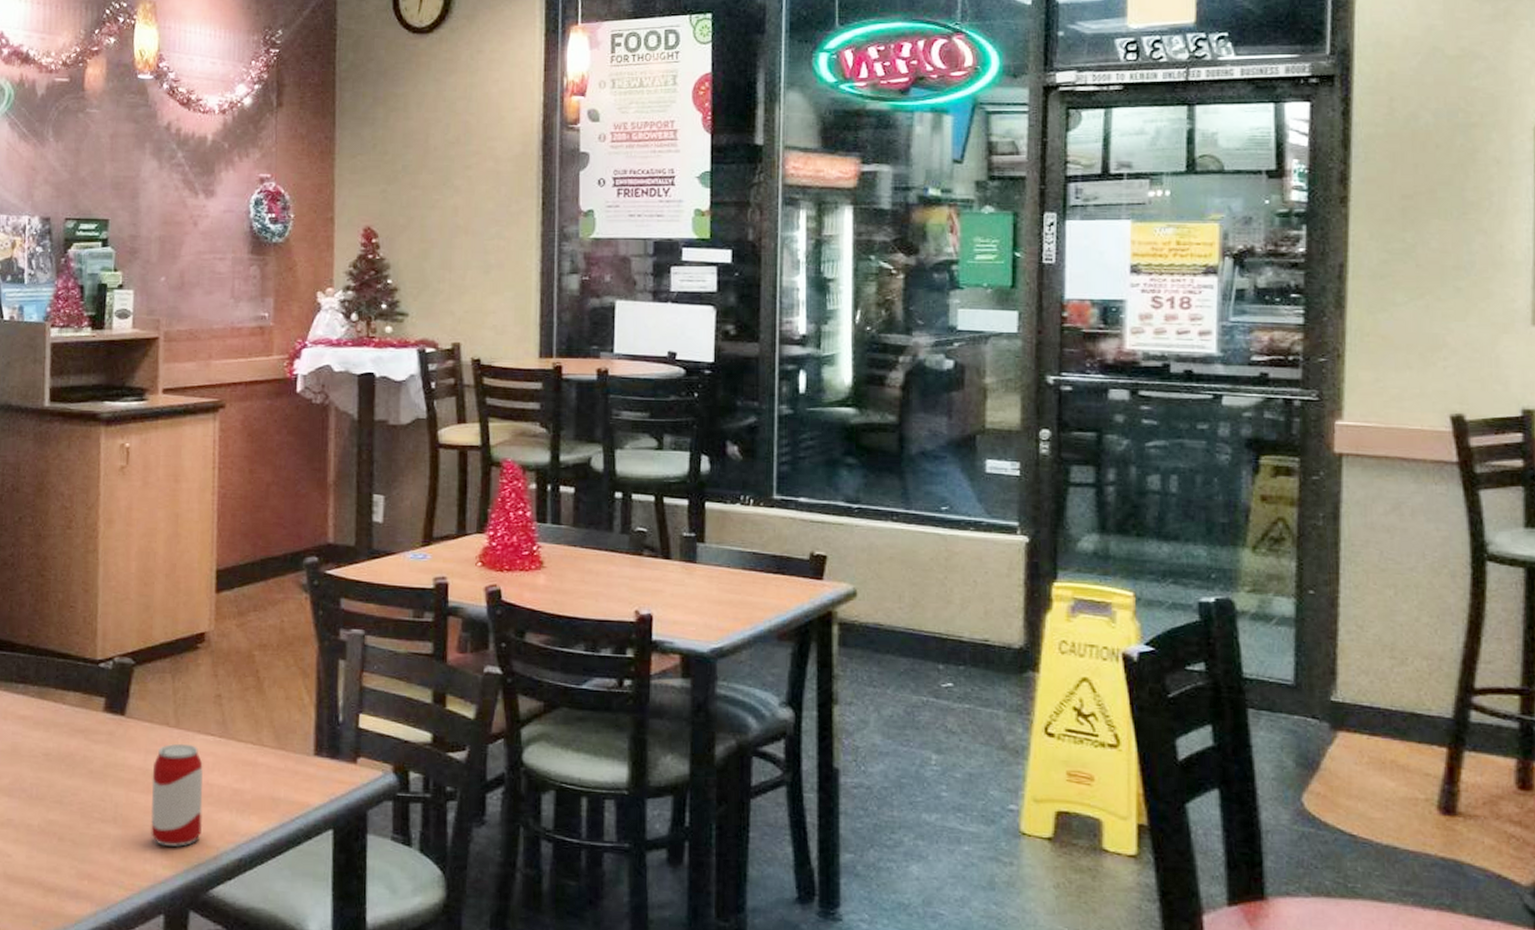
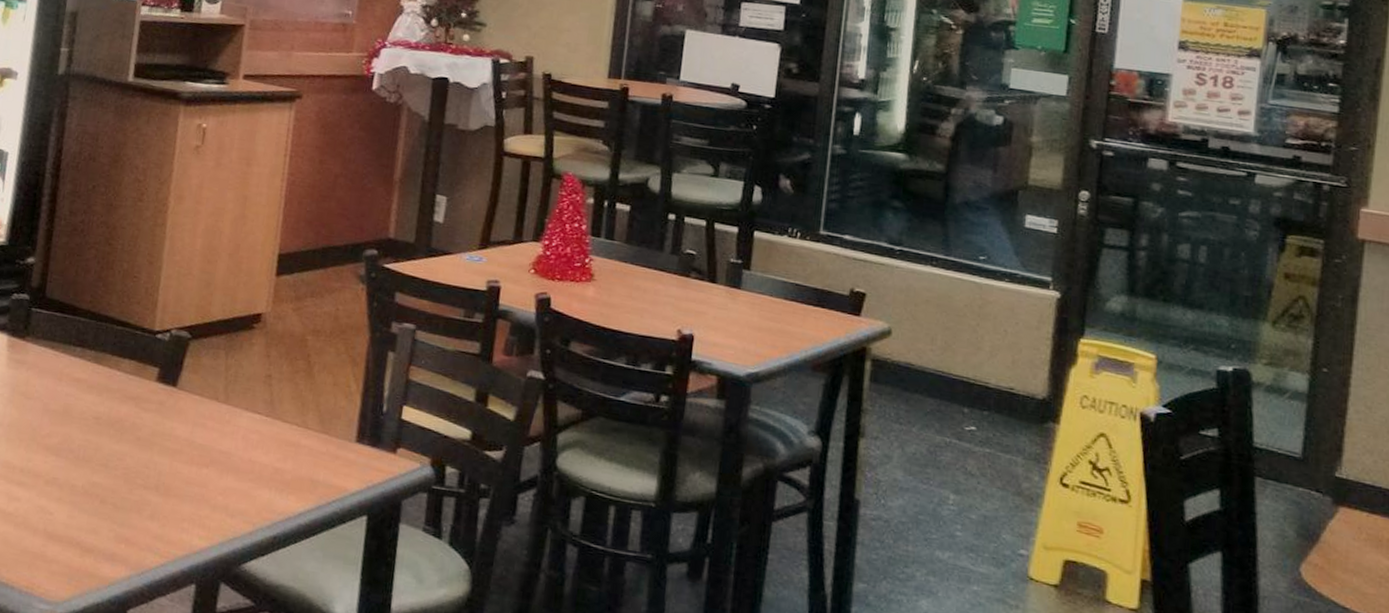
beverage can: present [150,743,203,847] -> none [190,418,248,520]

